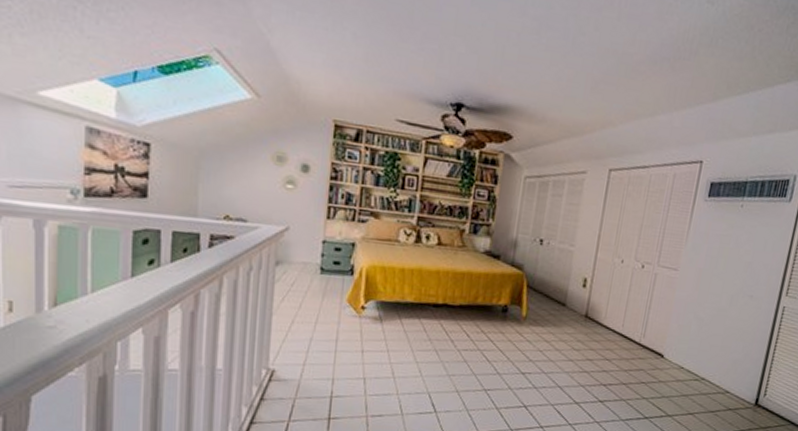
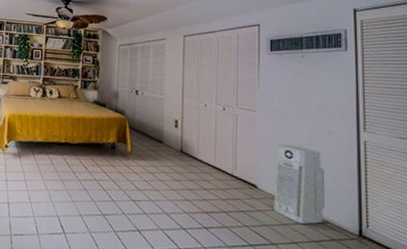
air purifier: none [676,308,737,395] -> present [274,144,326,224]

